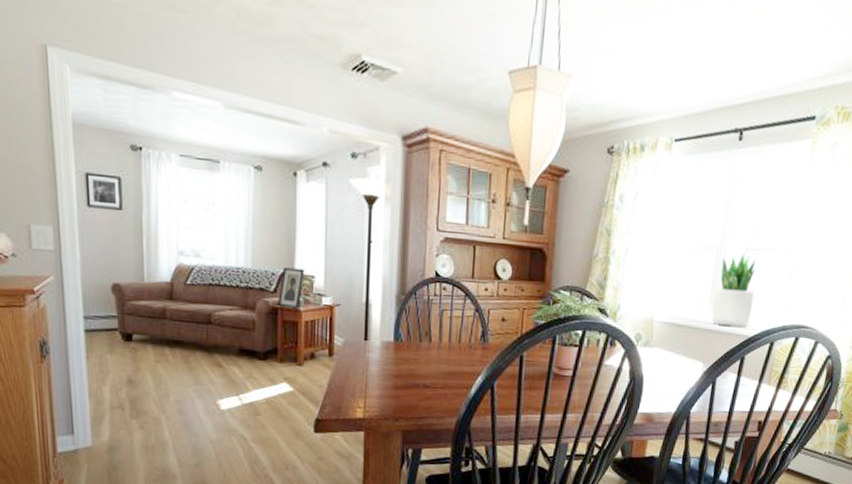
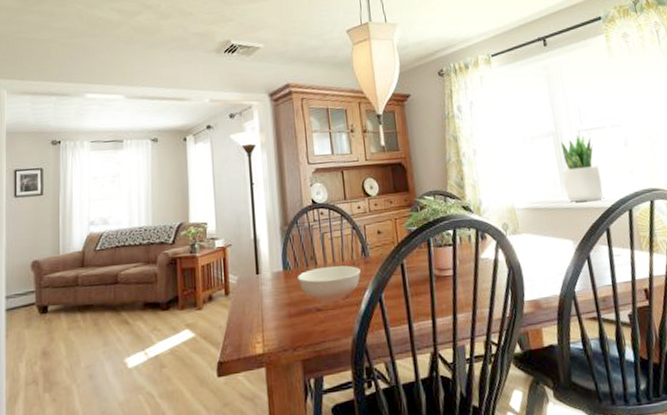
picture frame: present [278,267,305,308] -> none [176,218,198,256]
bowl: none [409,345,476,382] -> present [298,265,361,303]

